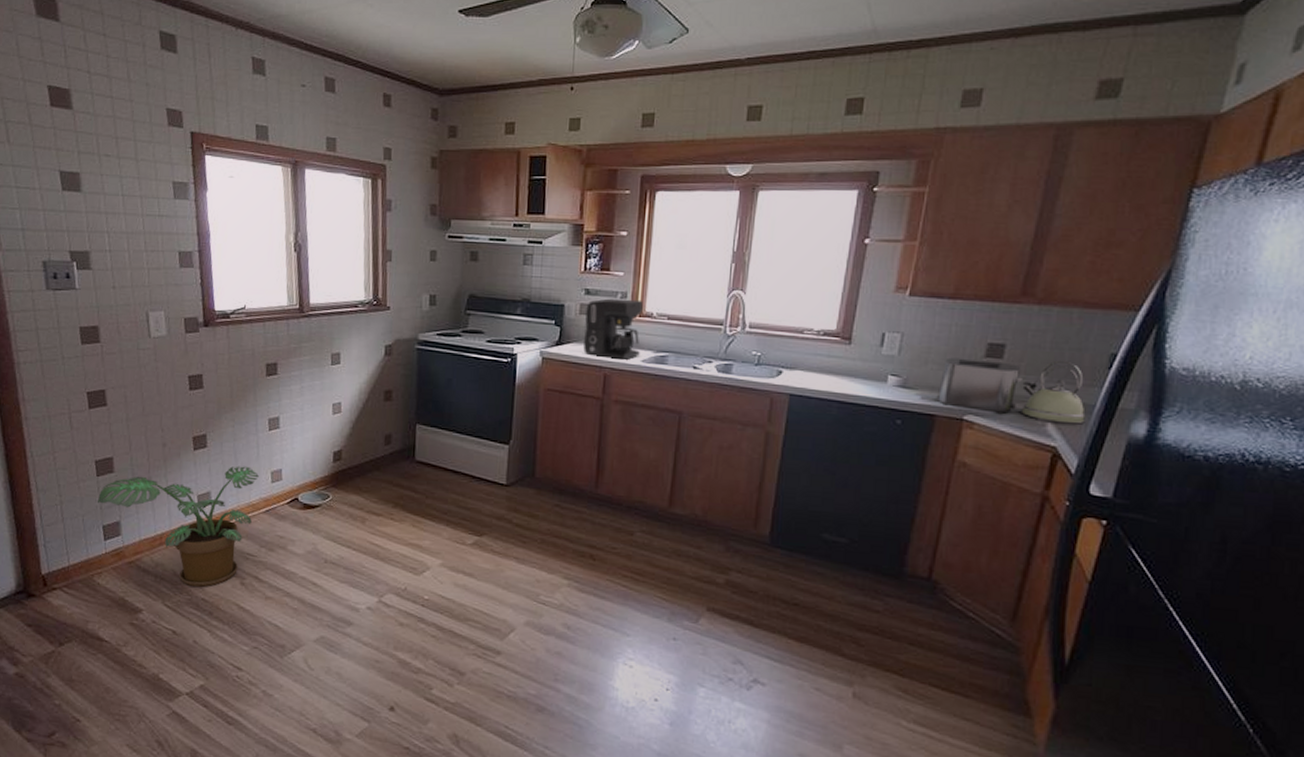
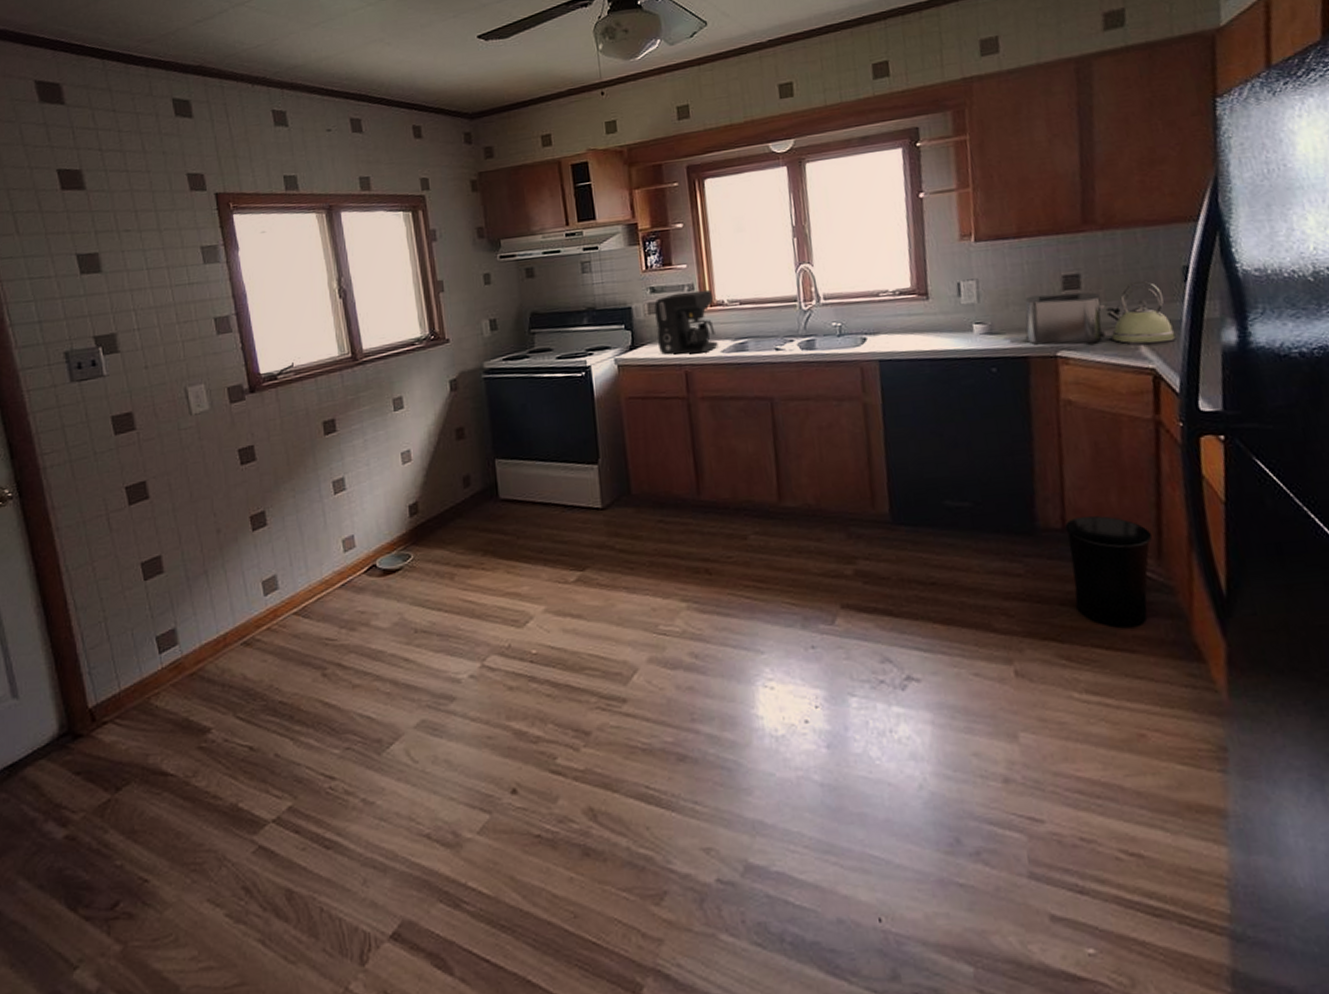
potted plant: present [98,466,259,587] -> none [148,538,329,690]
waste bin: none [924,570,1012,675] -> present [1065,515,1153,628]

